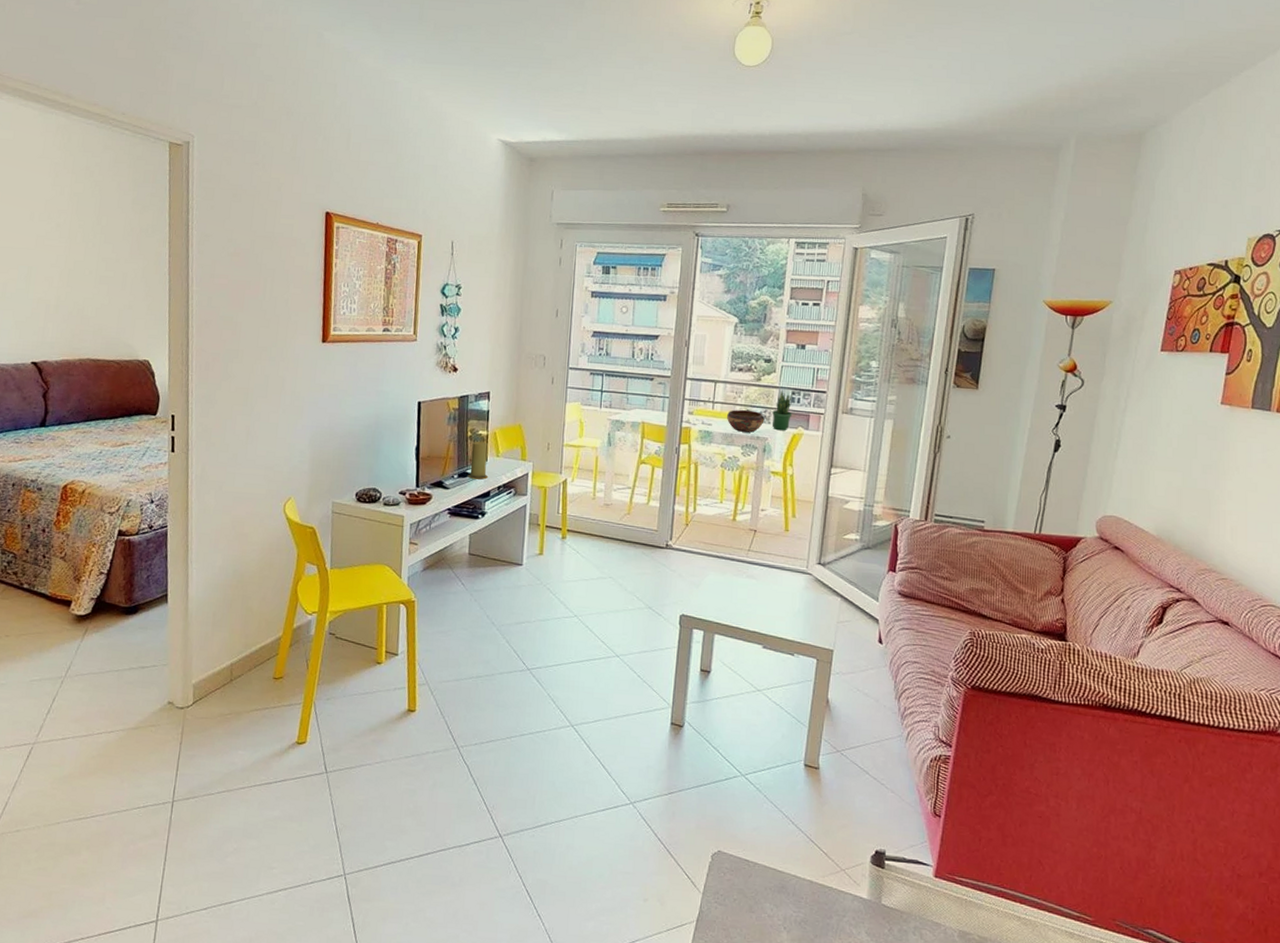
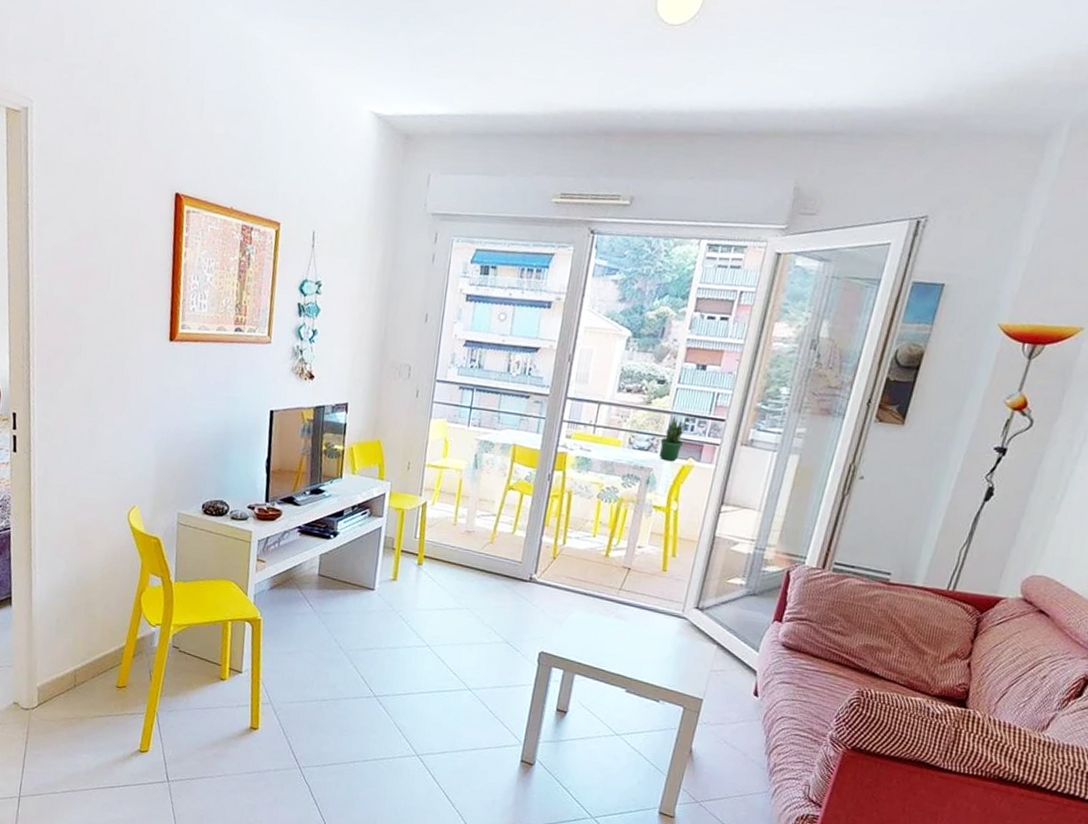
candle: present [467,441,488,480] -> none [320,456,343,498]
decorative bowl: present [727,409,765,433] -> none [608,435,652,462]

